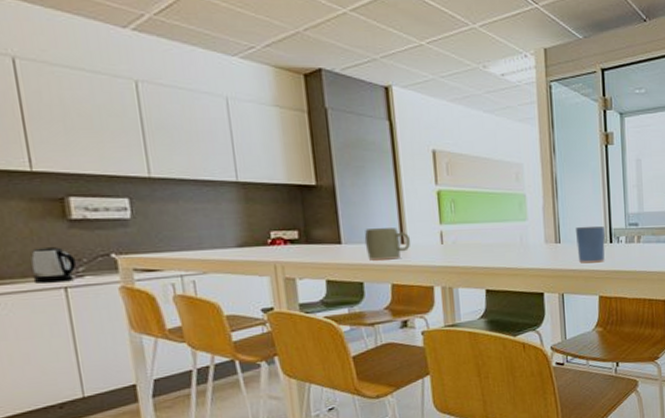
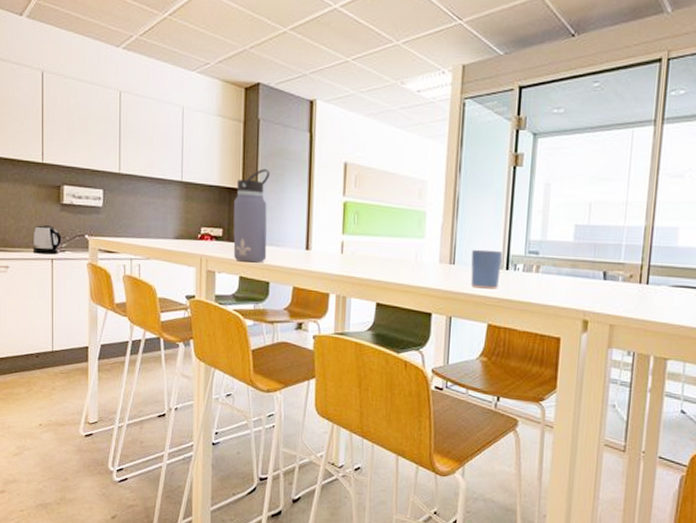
water bottle: none [308,161,357,265] -> present [233,168,270,263]
mug: present [364,228,411,261] -> none [275,233,315,264]

